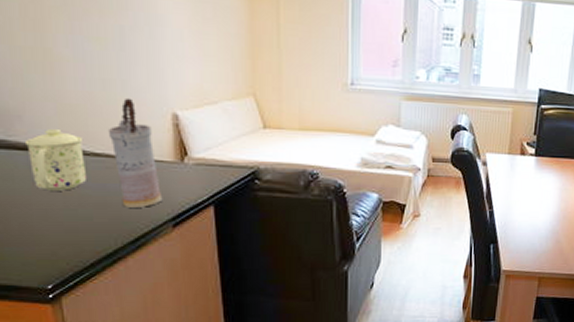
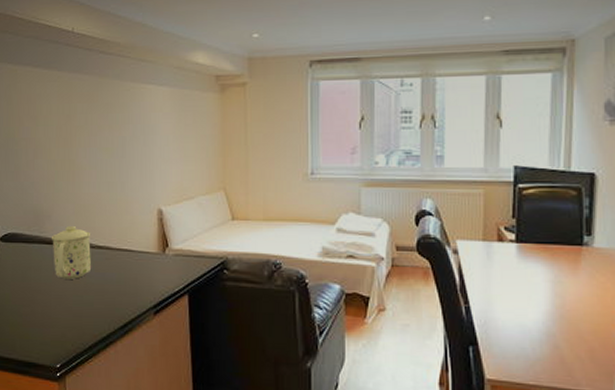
vase: present [107,97,163,207] -> none [109,197,147,295]

